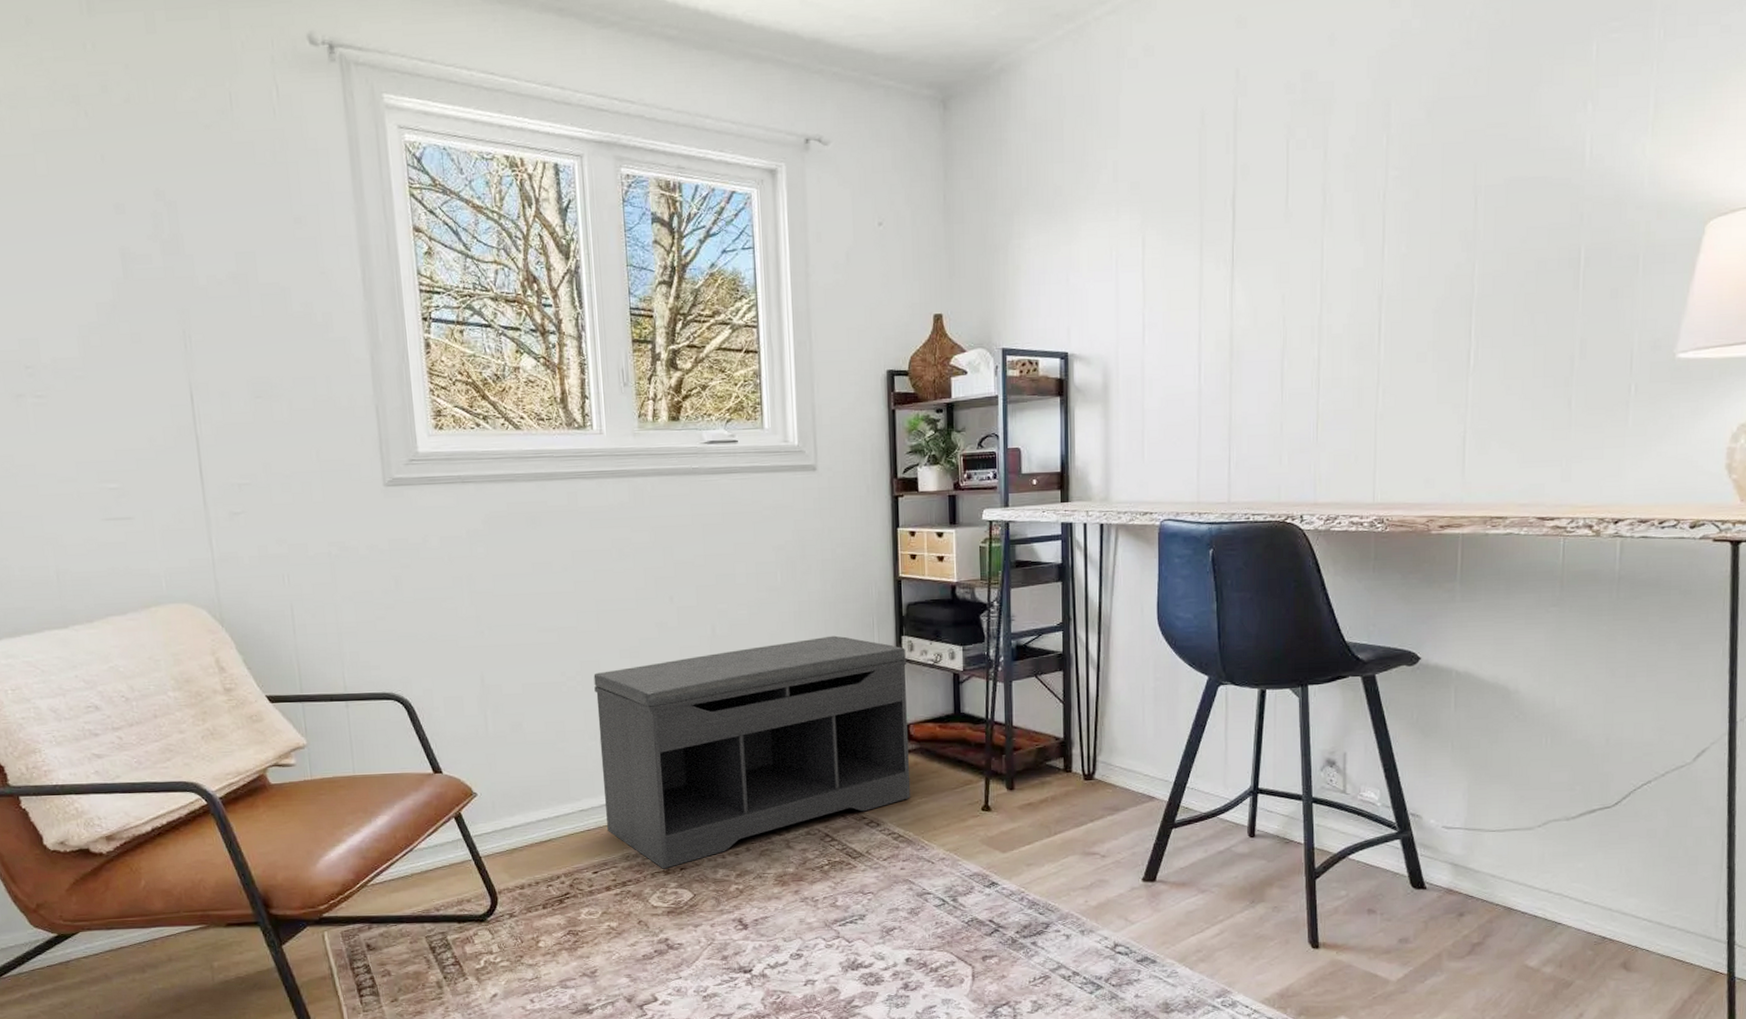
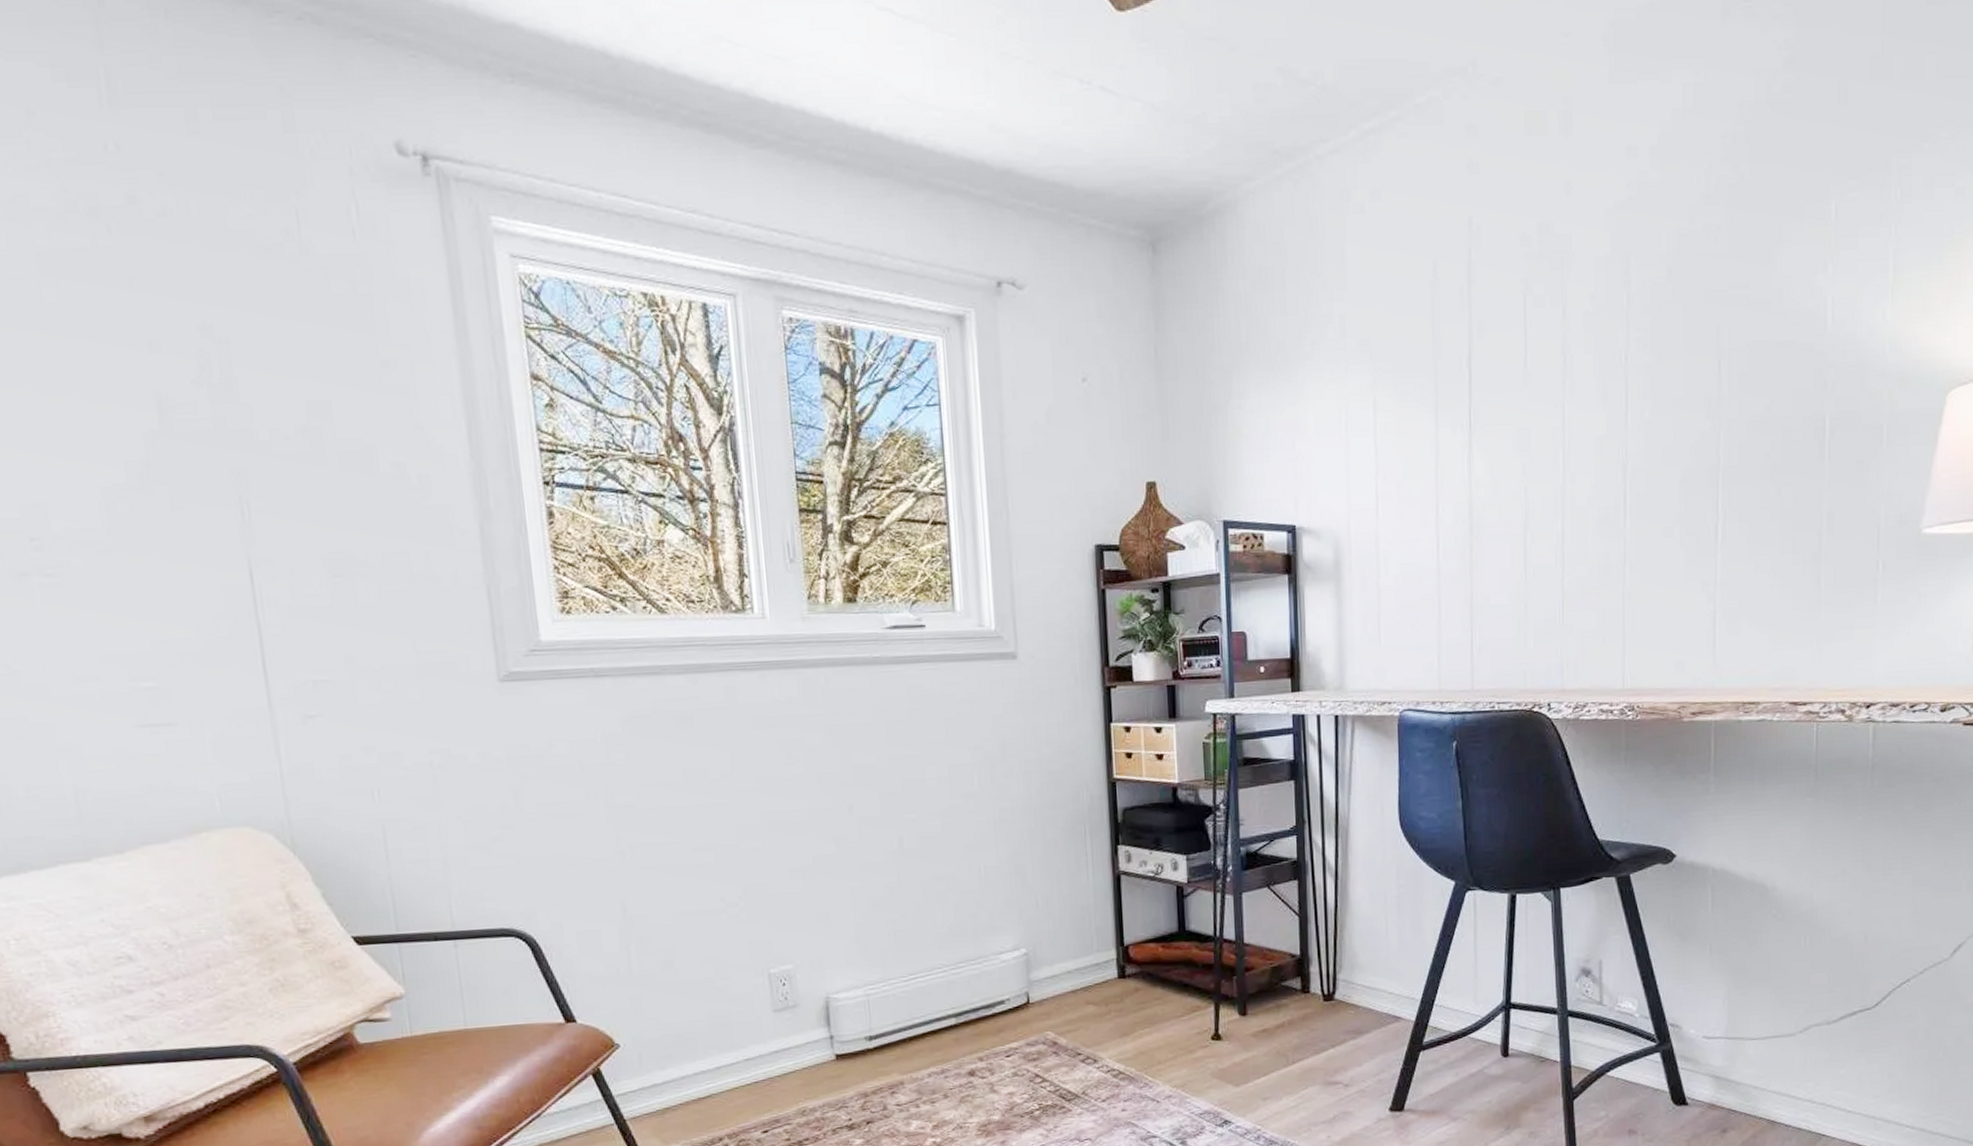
bench: present [593,635,911,869] -> none [759,846,1132,1124]

